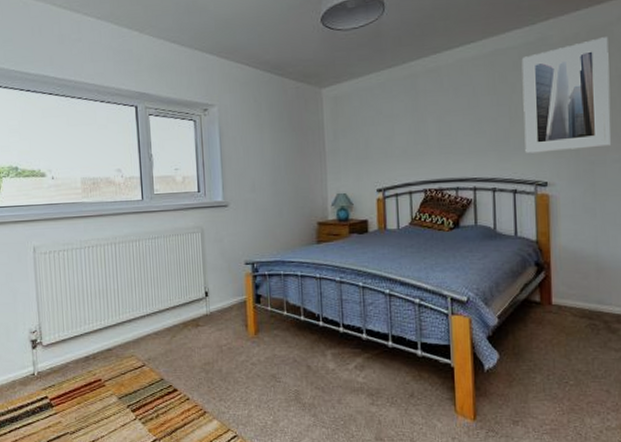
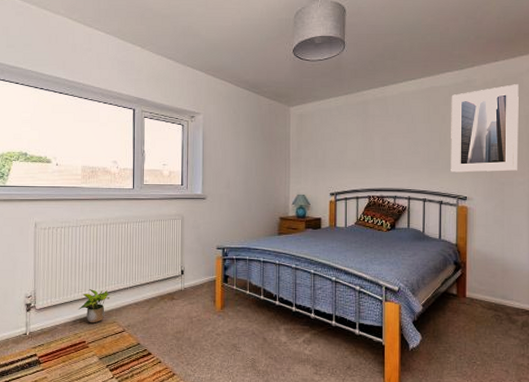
potted plant: none [90,319,125,359] -> present [78,289,110,324]

